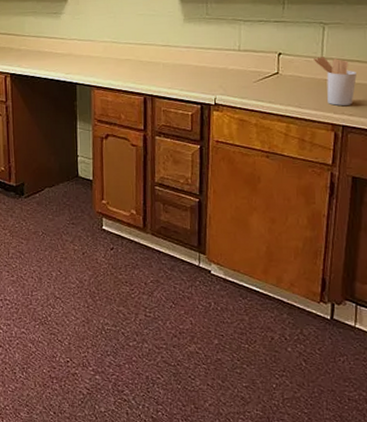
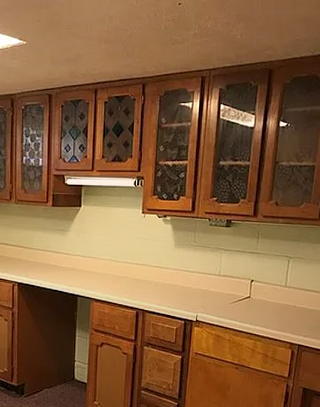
utensil holder: present [314,57,357,106] -> none [279,285,312,328]

